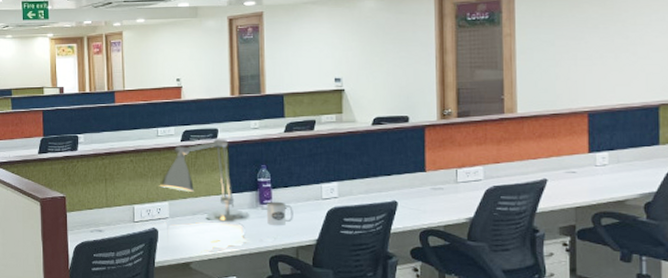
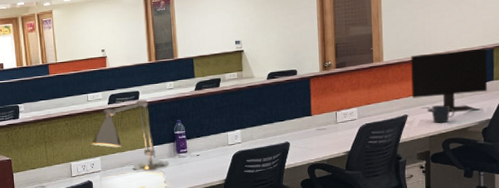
mug: present [267,201,293,226] -> none [183,150,205,171]
computer monitor: none [552,105,652,180] -> present [411,48,488,112]
mug: none [579,169,609,192] -> present [432,104,455,123]

